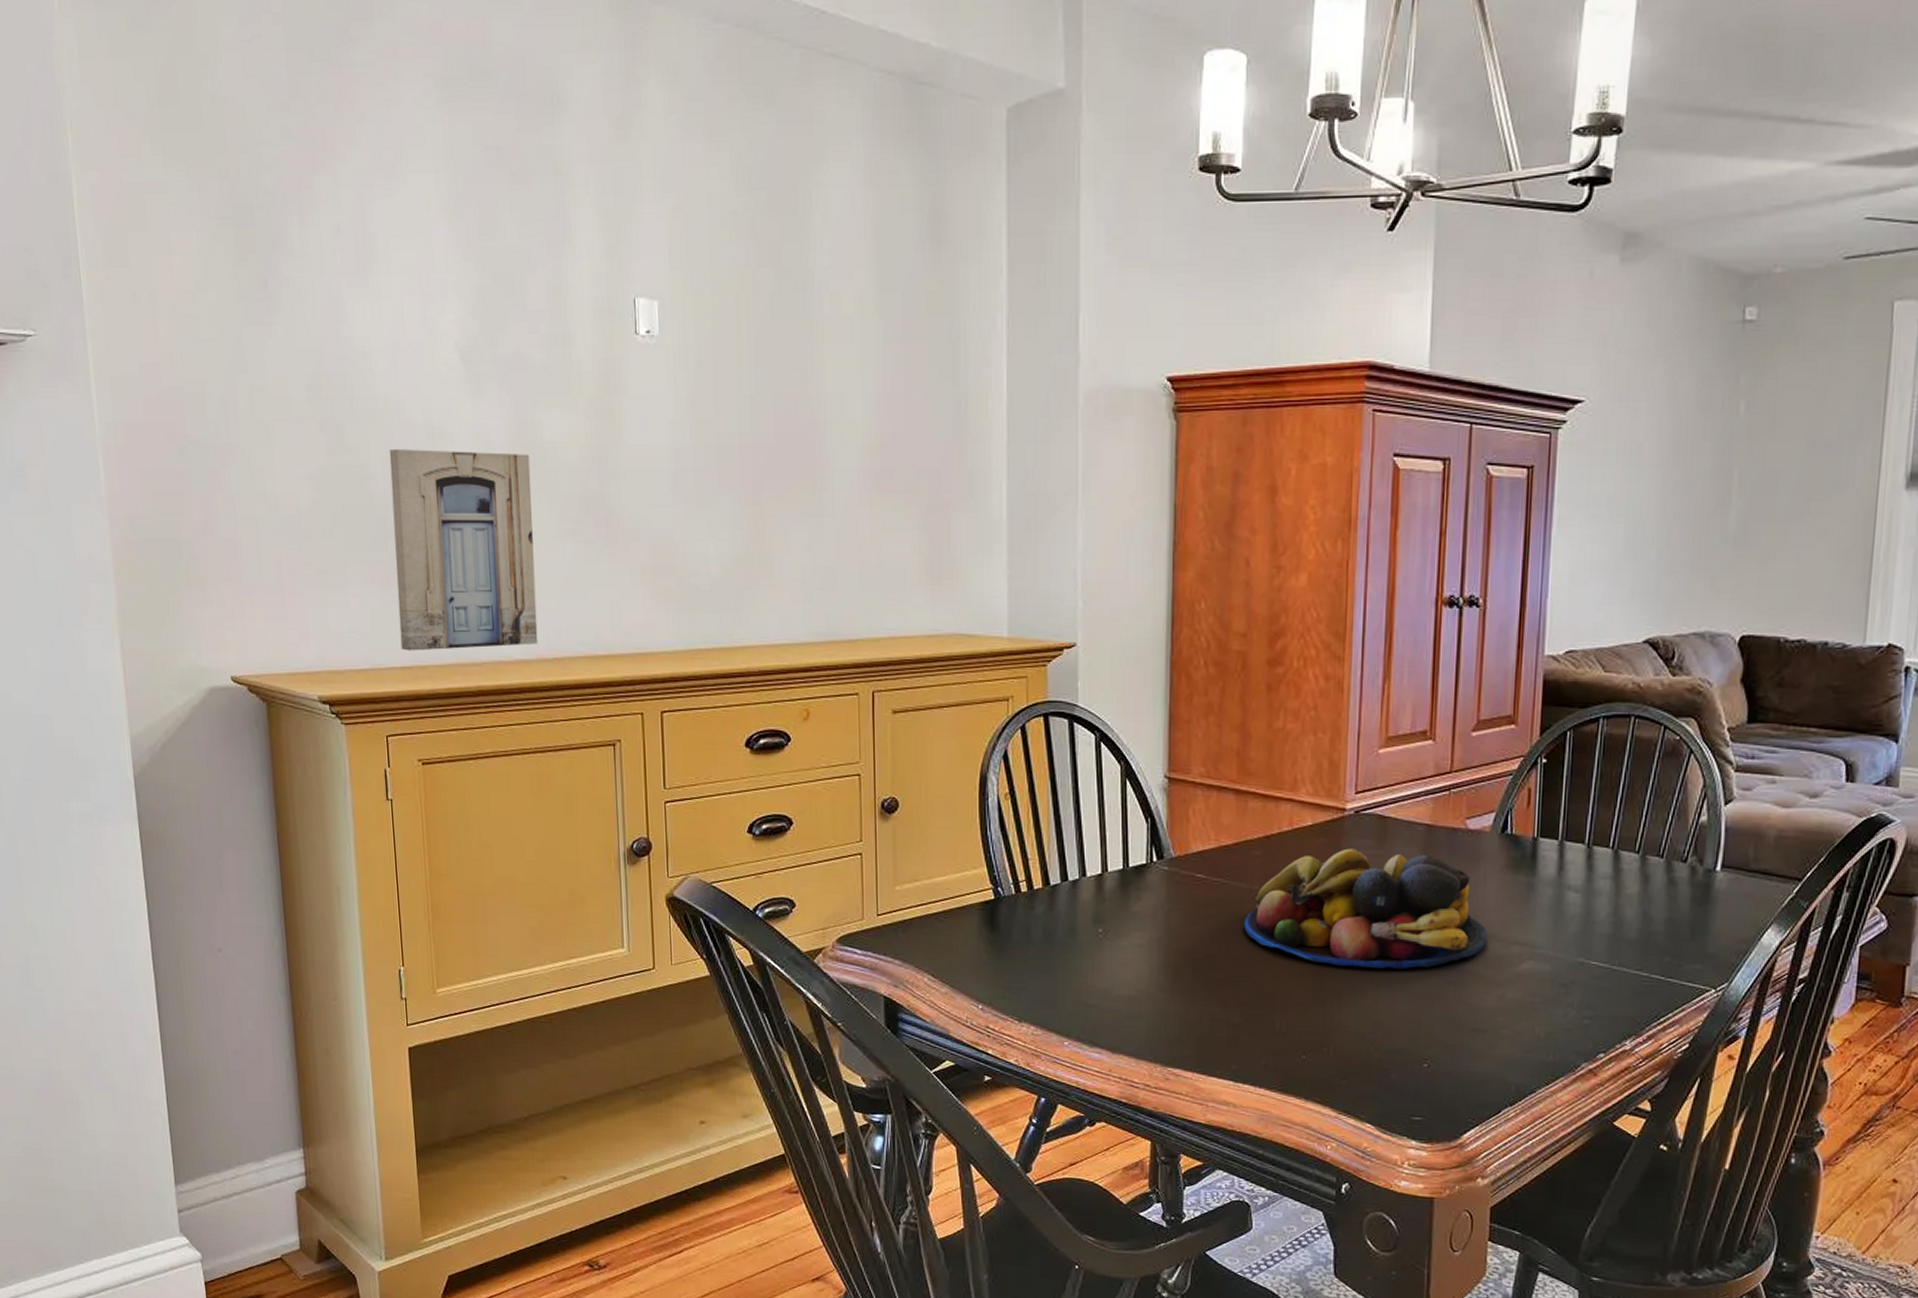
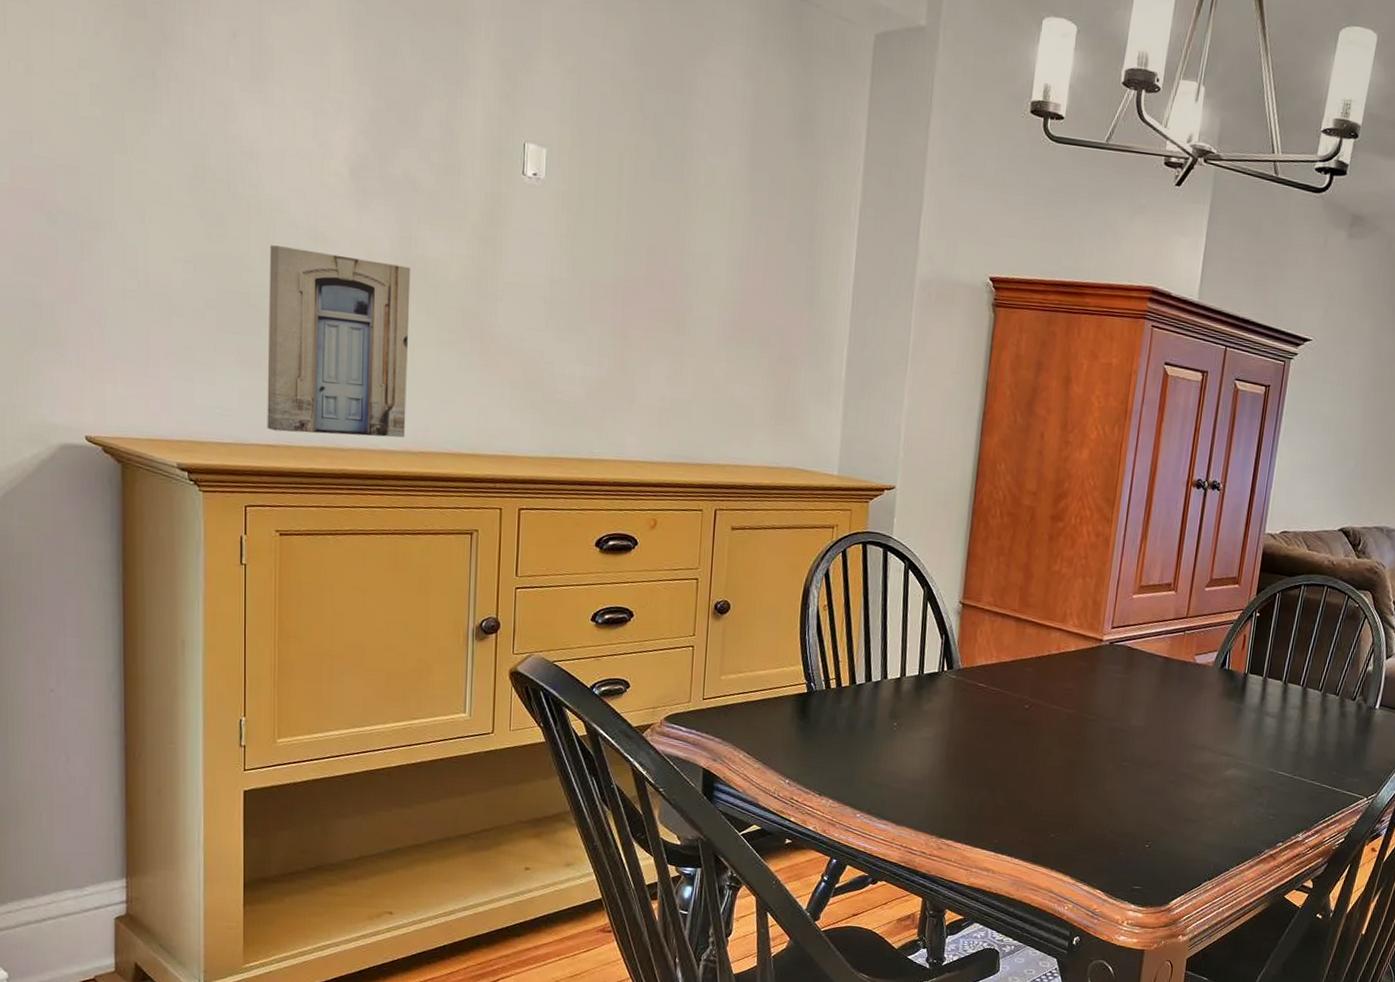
fruit bowl: present [1244,848,1487,969] -> none [1013,671,1204,770]

